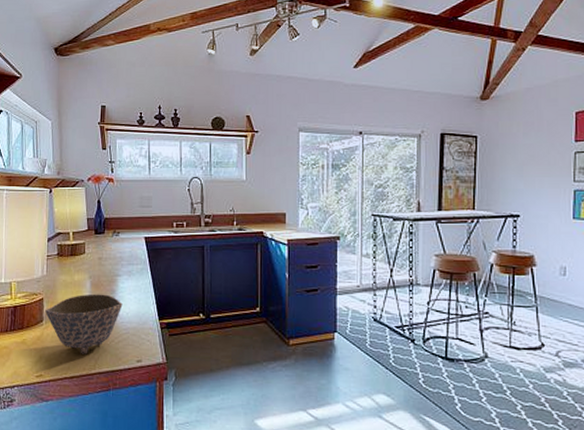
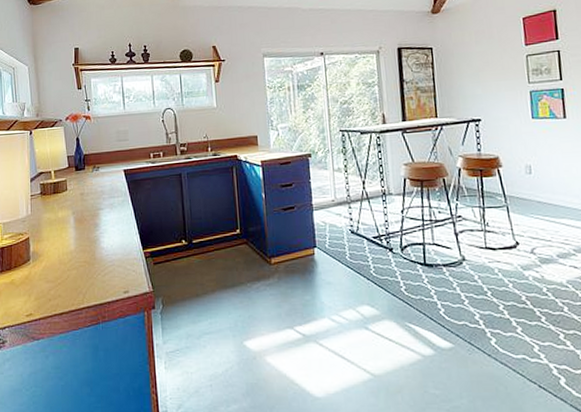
bowl: present [45,294,123,354] -> none [32,228,107,290]

